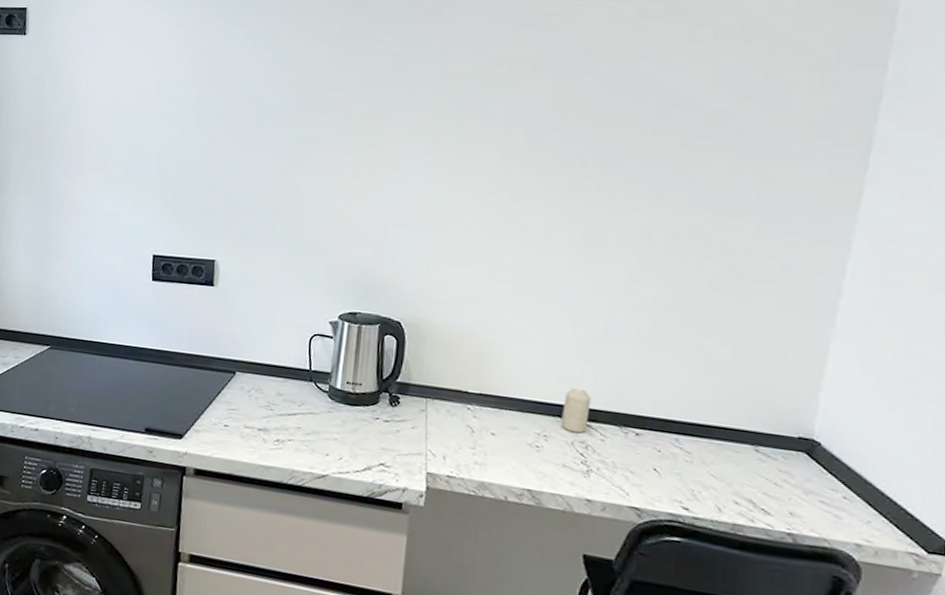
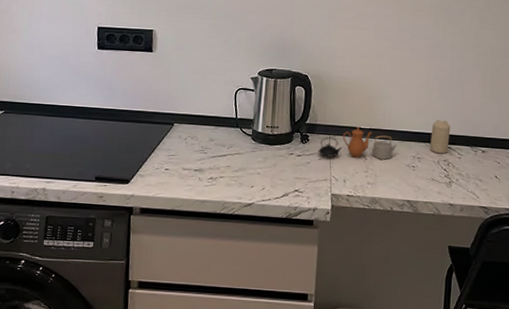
teapot: none [411,390,516,435] -> present [318,126,397,160]

